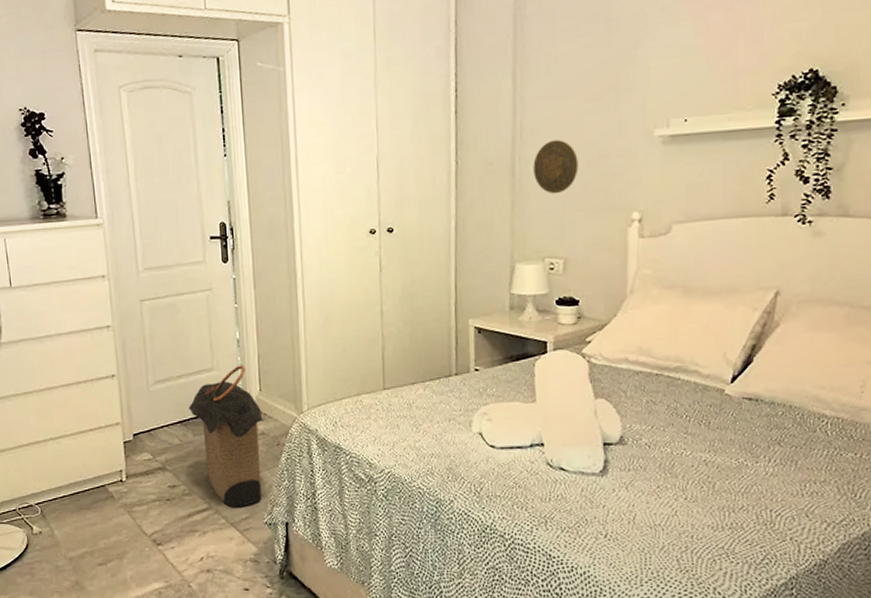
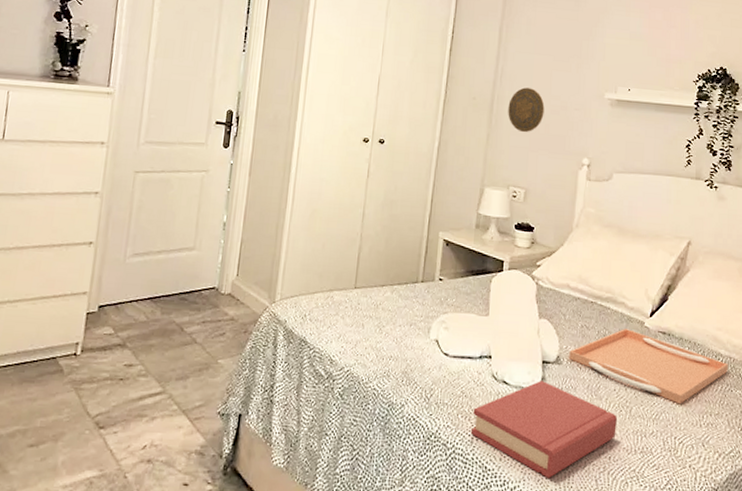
laundry hamper: present [189,365,264,507] -> none [162,248,236,394]
hardback book: none [529,464,698,561] -> present [471,381,617,478]
serving tray: none [634,399,837,475] -> present [569,329,729,404]

